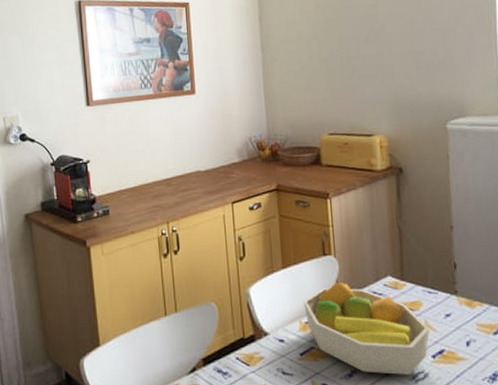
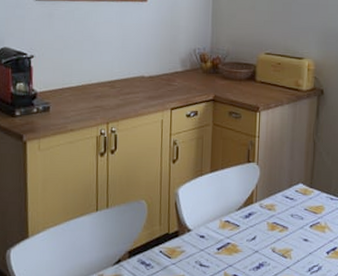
fruit bowl: present [303,281,430,375] -> none [225,186,327,268]

